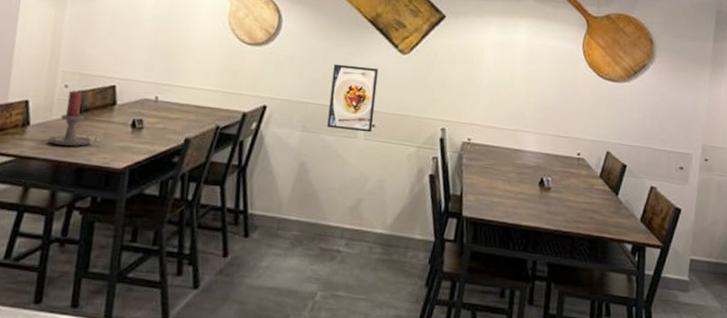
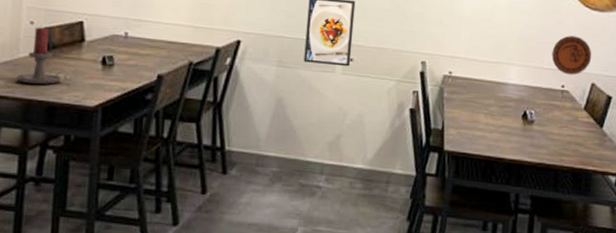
decorative plate: none [567,105,607,144] -> present [551,35,592,75]

